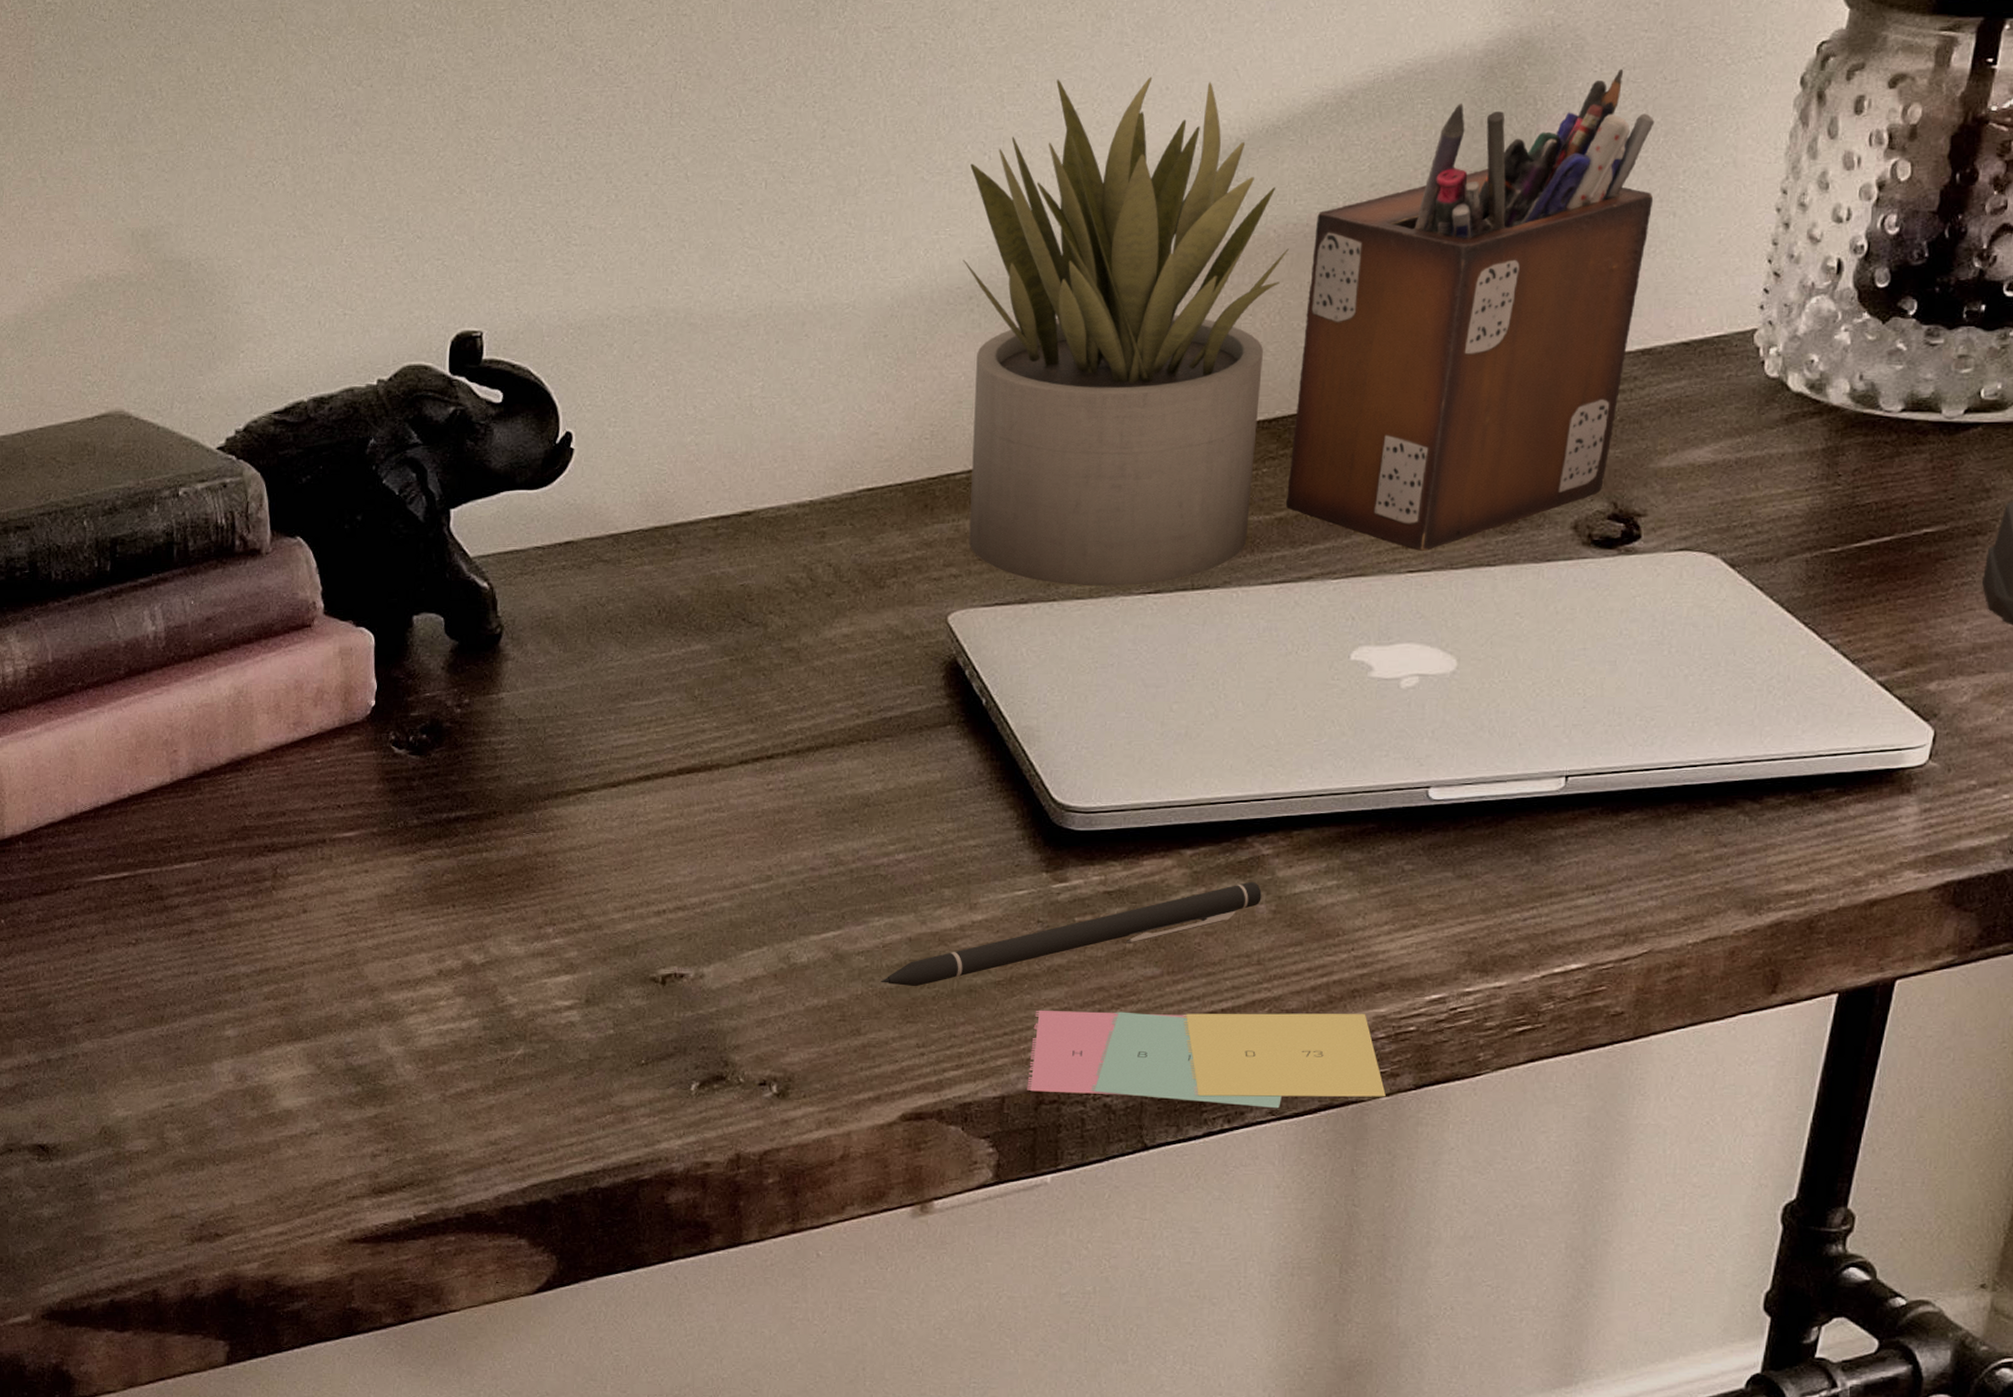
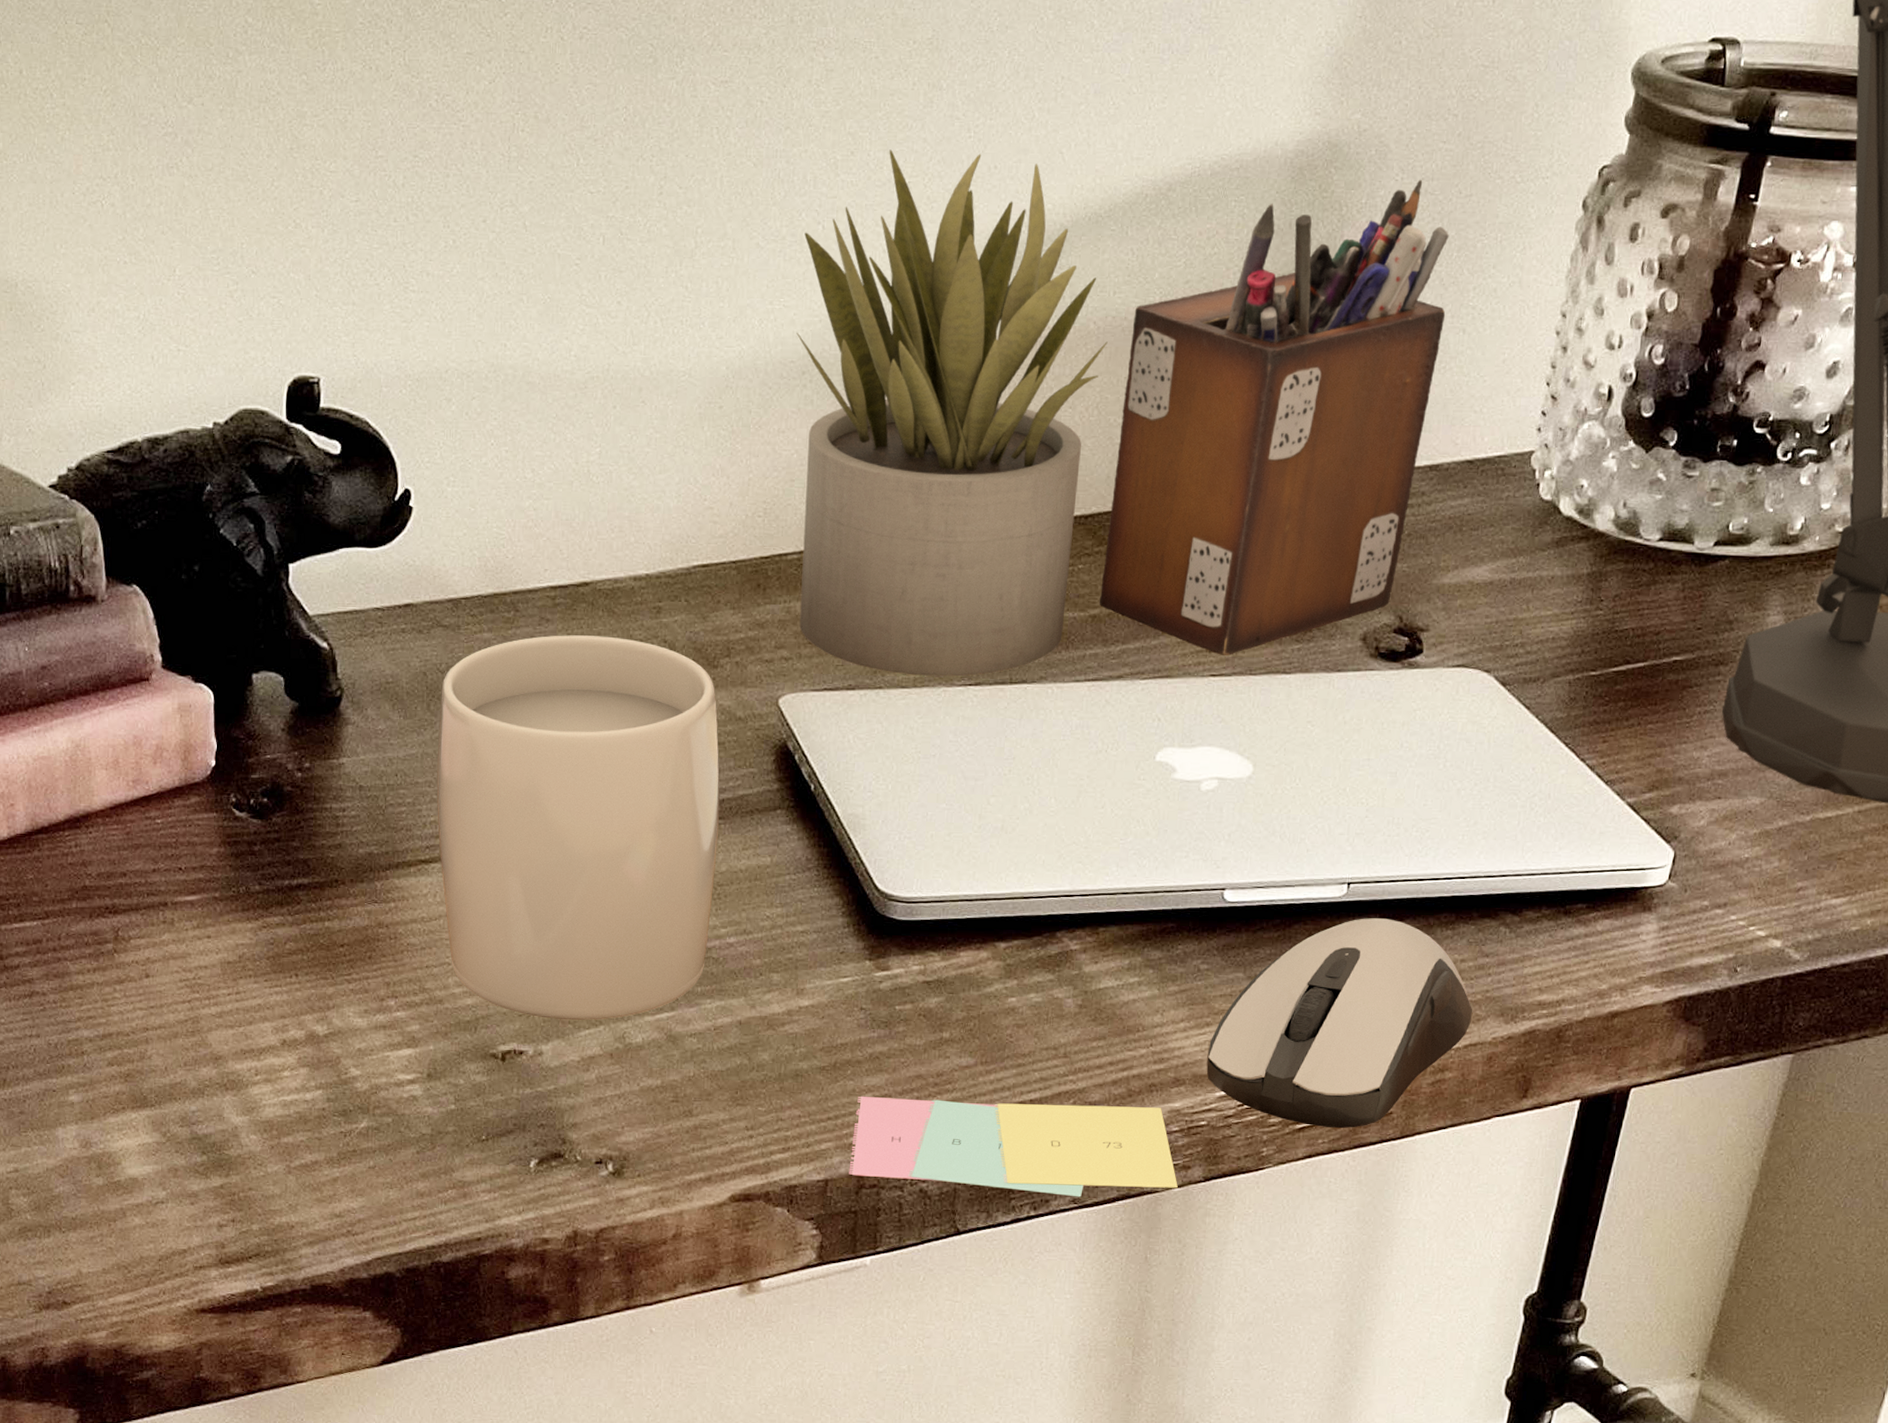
mug: none [596,563,888,942] -> present [436,635,720,1021]
pen: present [881,881,1262,987] -> none [712,975,1069,1070]
computer mouse: none [1414,811,1711,1030] -> present [1206,918,1473,1128]

